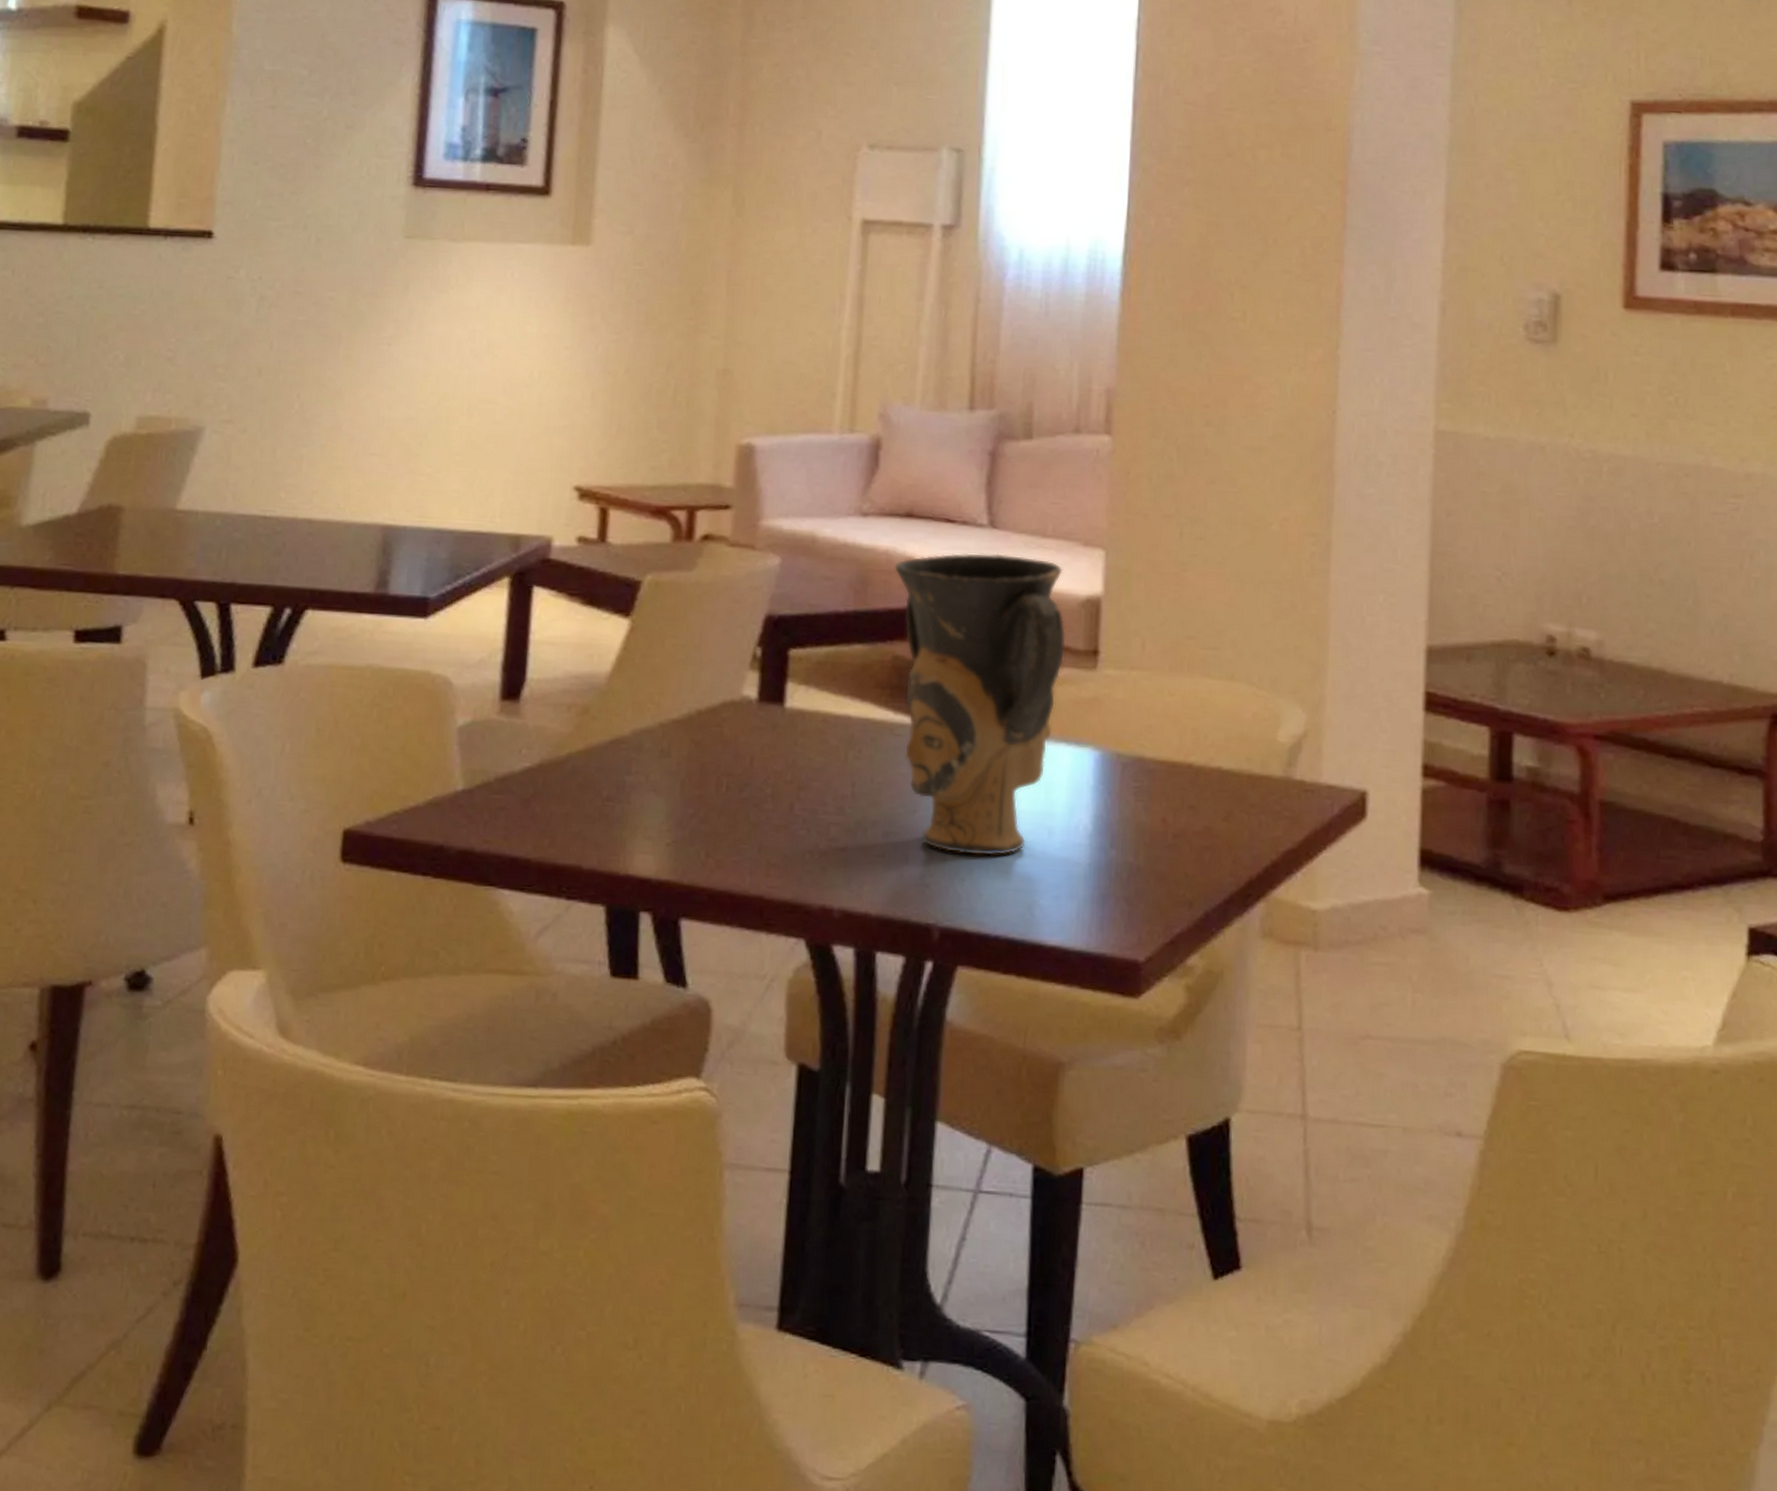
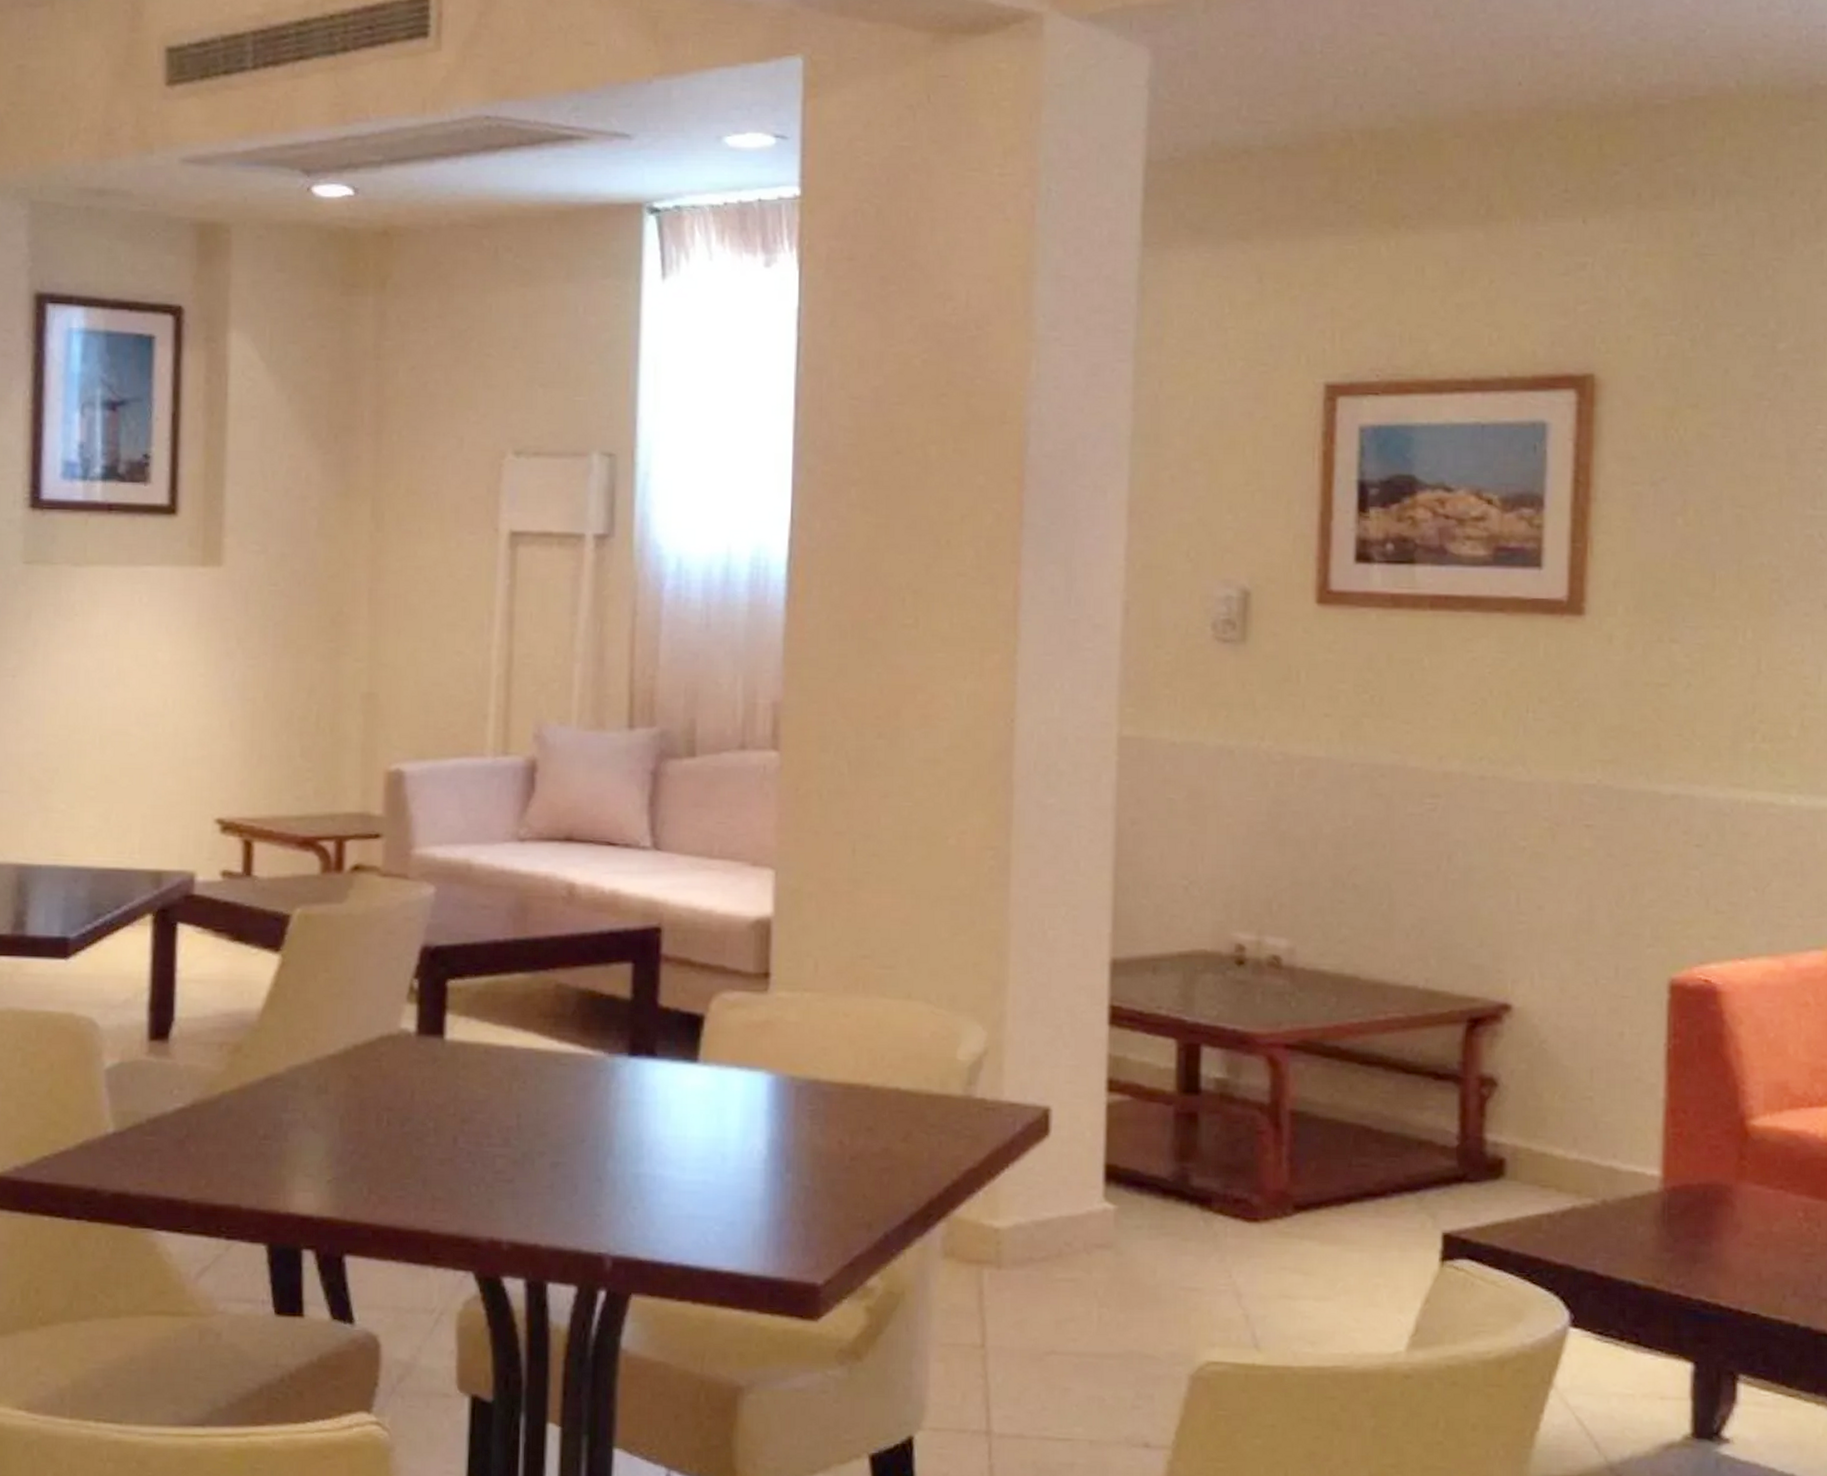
vase: present [894,553,1066,856] -> none [555,876,736,1184]

